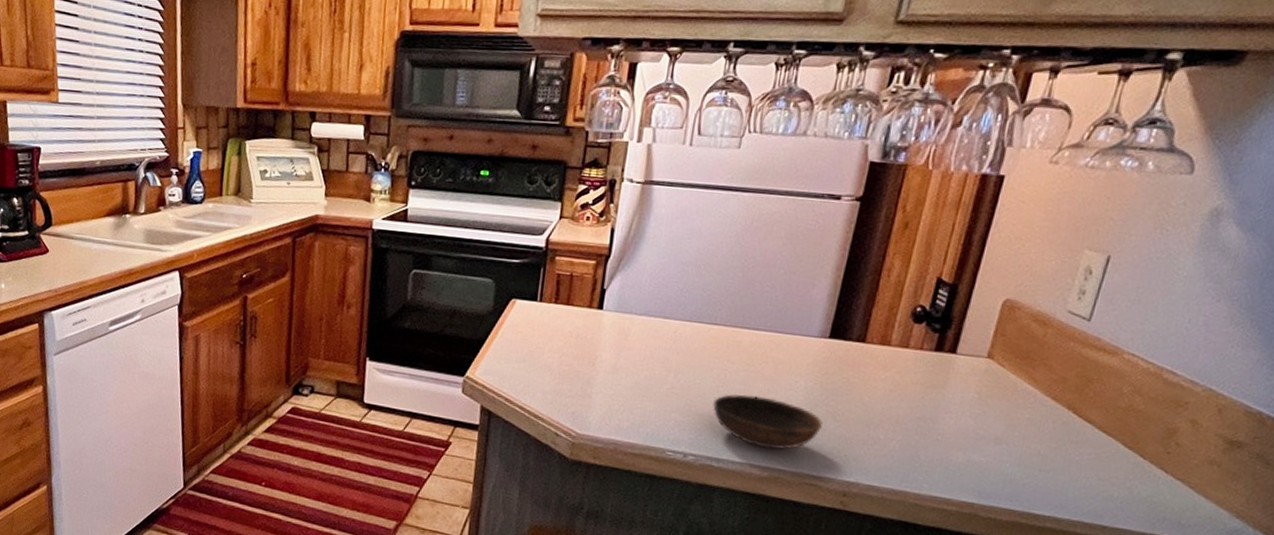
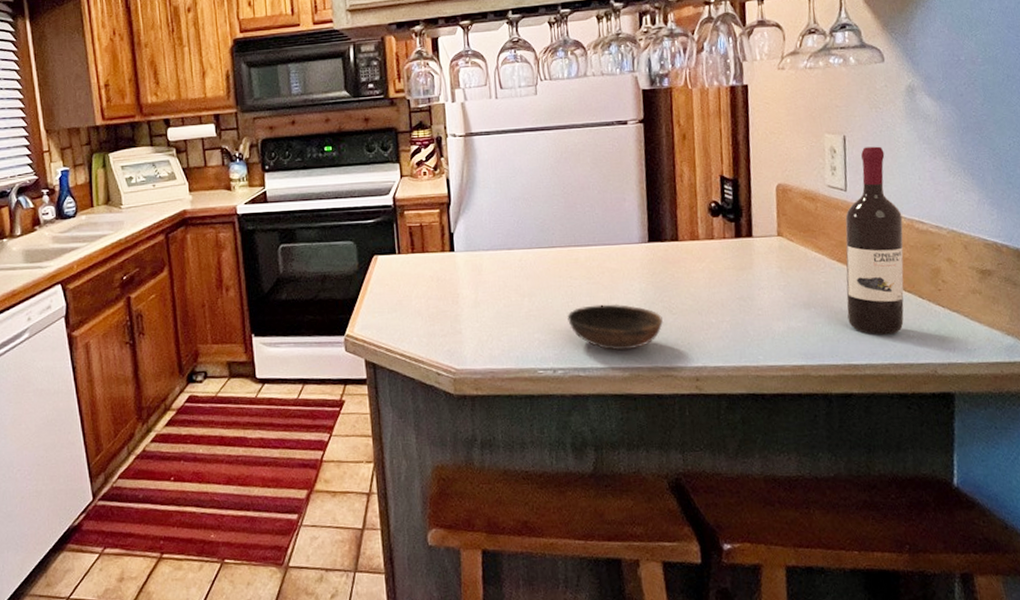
wine bottle: none [1043,273,1155,491] -> present [845,146,904,335]

